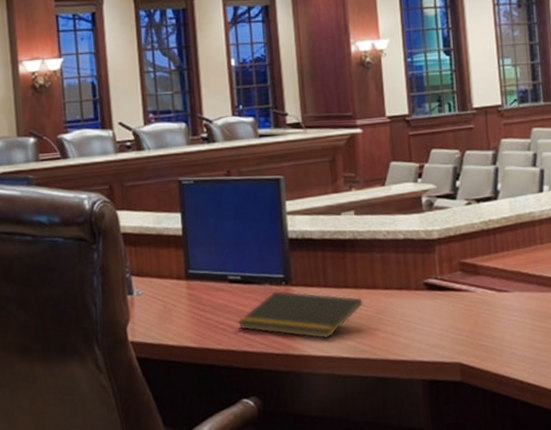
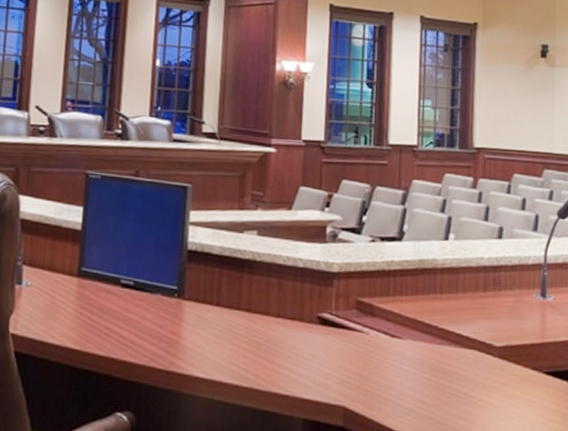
notepad: present [237,290,363,339] -> none [123,302,254,361]

